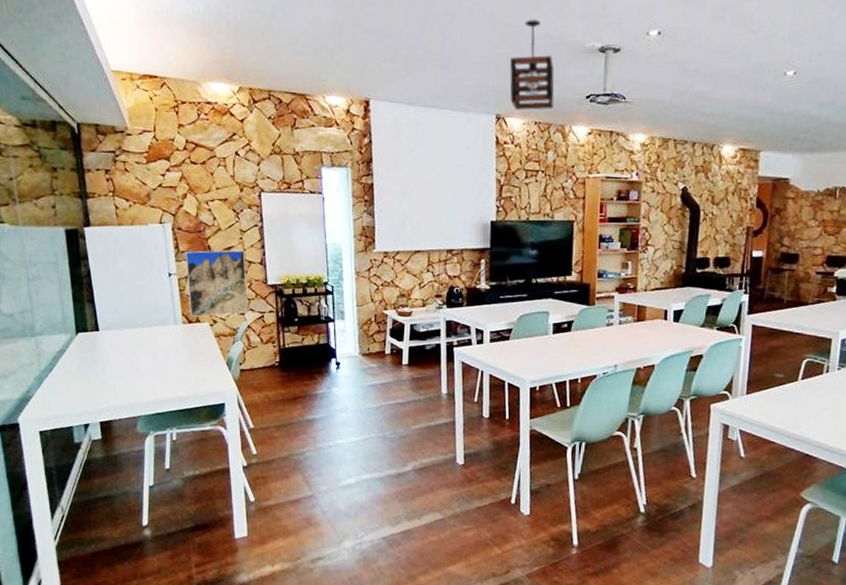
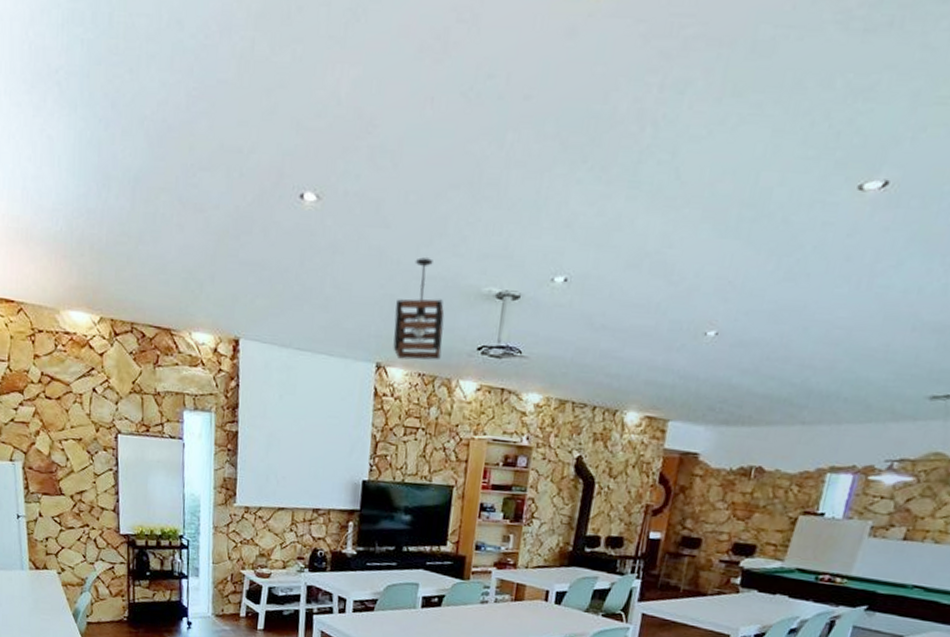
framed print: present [185,249,249,318] -> none [35,492,99,564]

